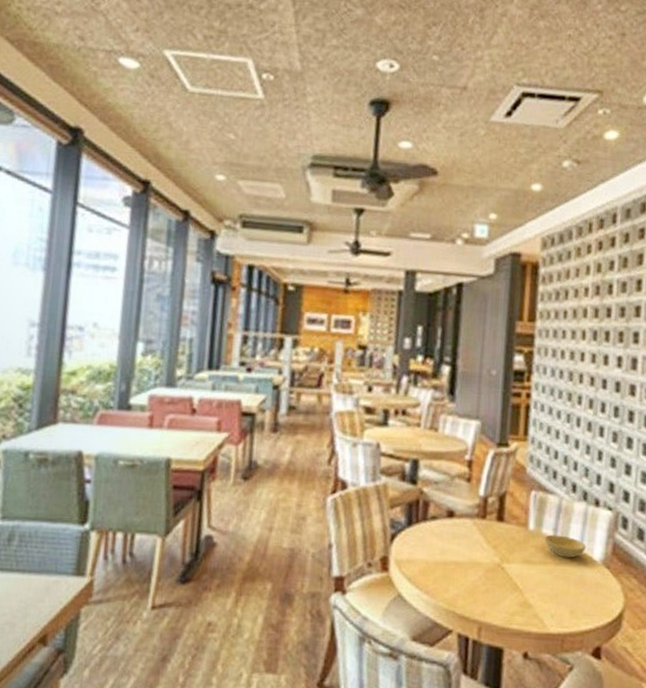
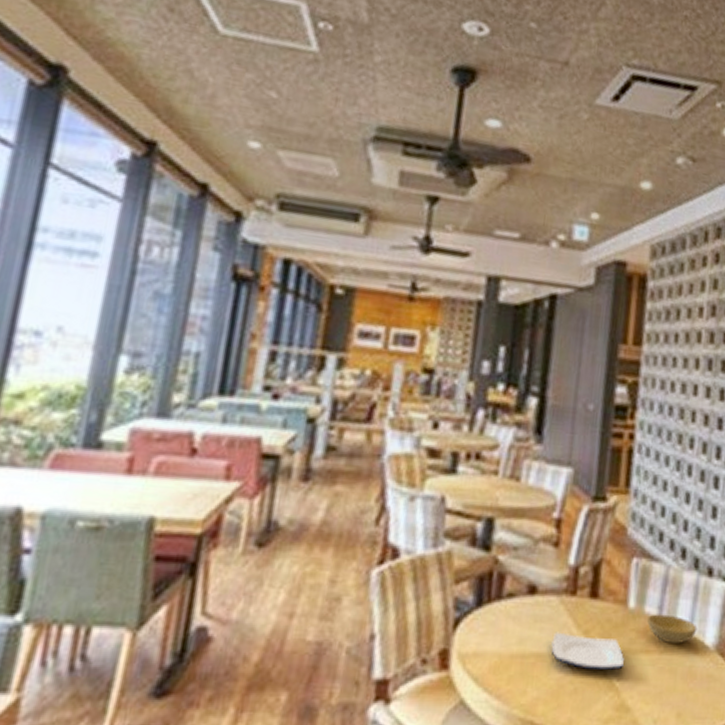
plate: none [467,546,526,576] -> present [551,632,624,671]

